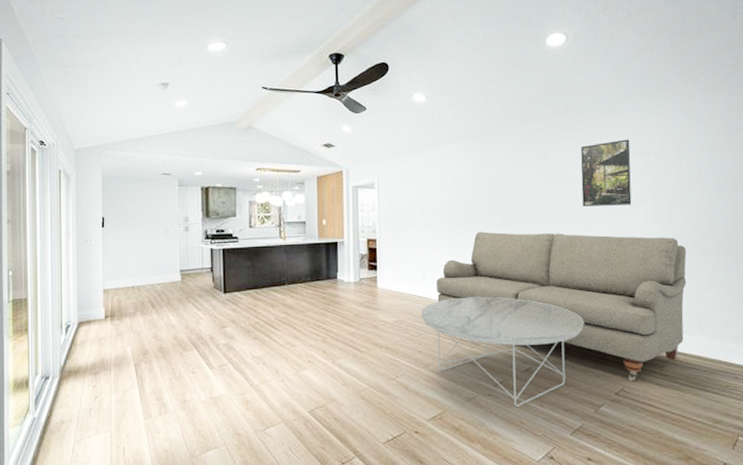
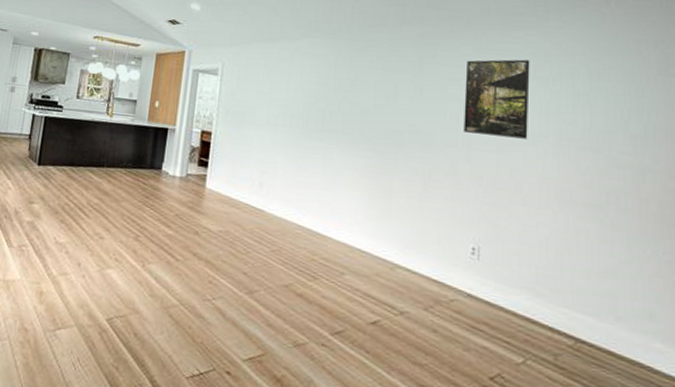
coffee table: present [420,296,584,408] -> none [251,215,454,369]
sofa: present [437,231,687,383] -> none [273,142,599,368]

